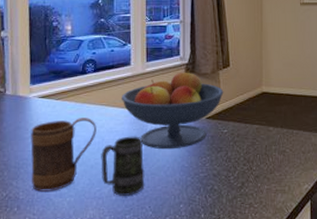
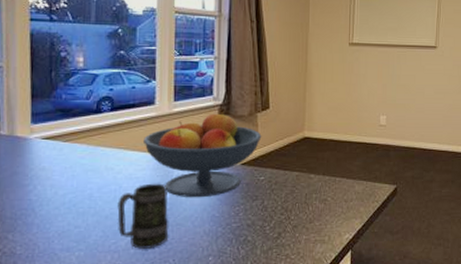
mug: present [31,118,97,192] -> none [31,162,113,246]

